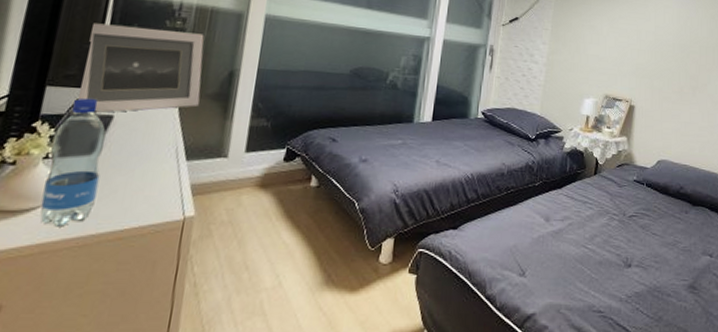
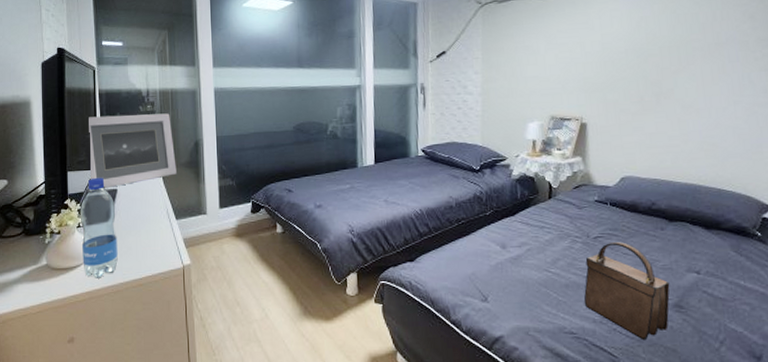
handbag: none [613,221,688,321] -> present [584,241,670,341]

